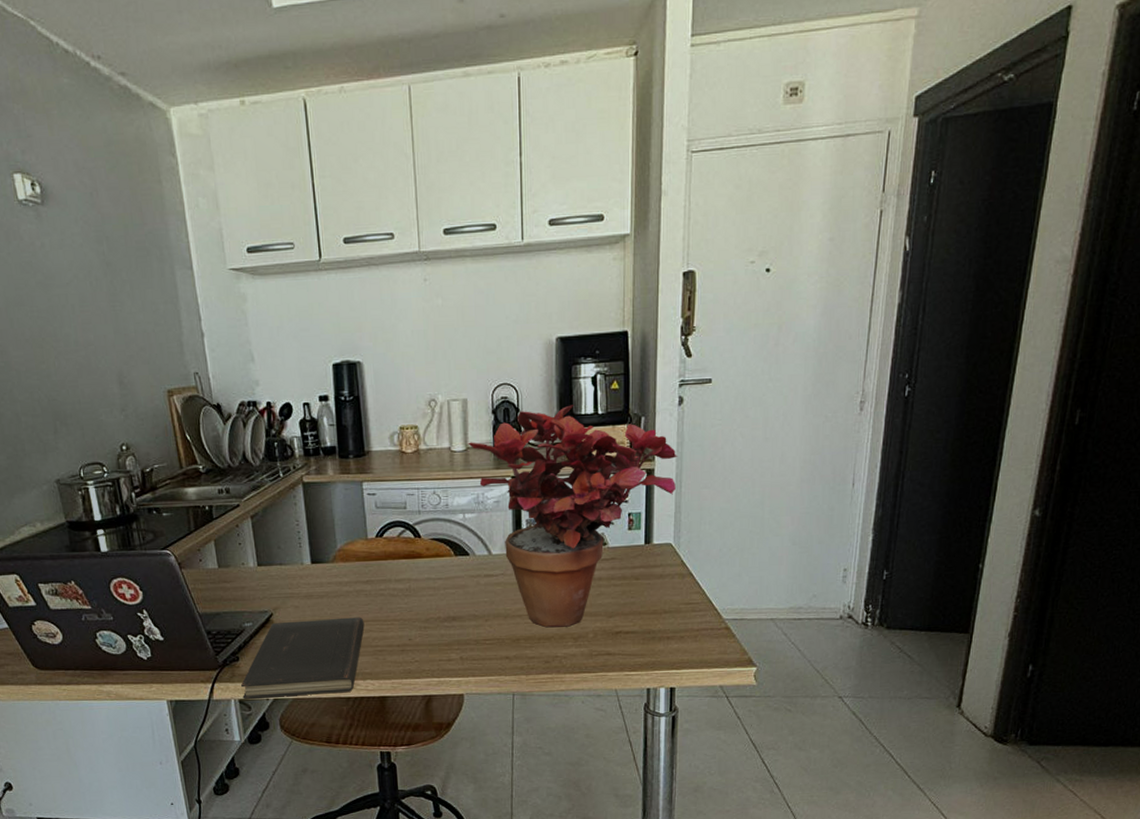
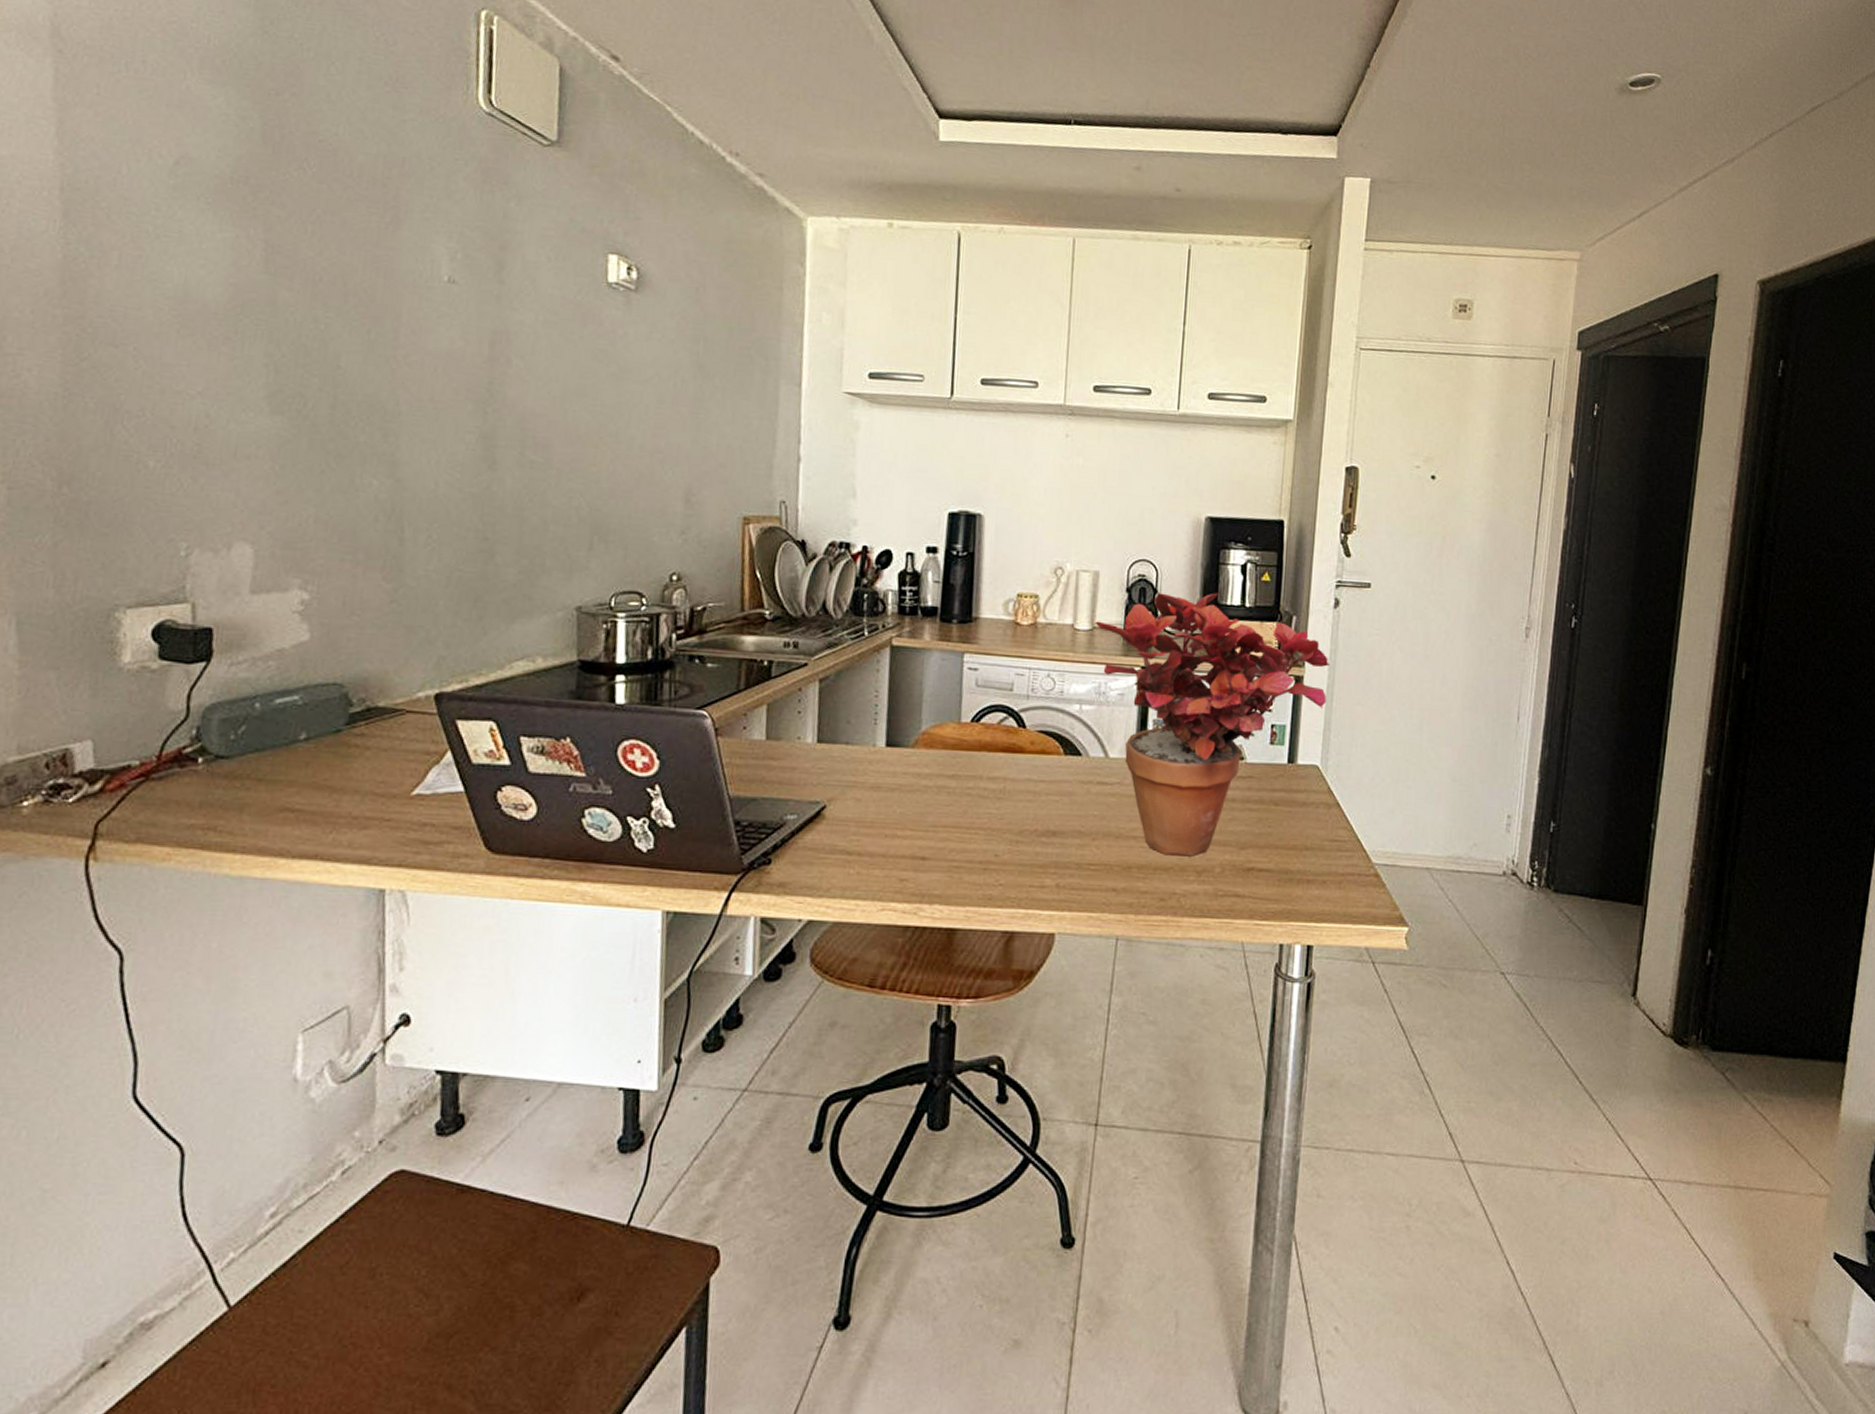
hardcover book: present [240,617,365,699] -> none [766,818,942,919]

